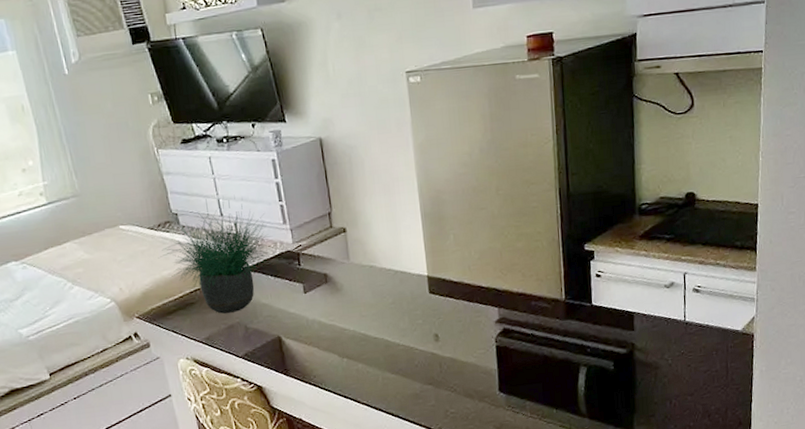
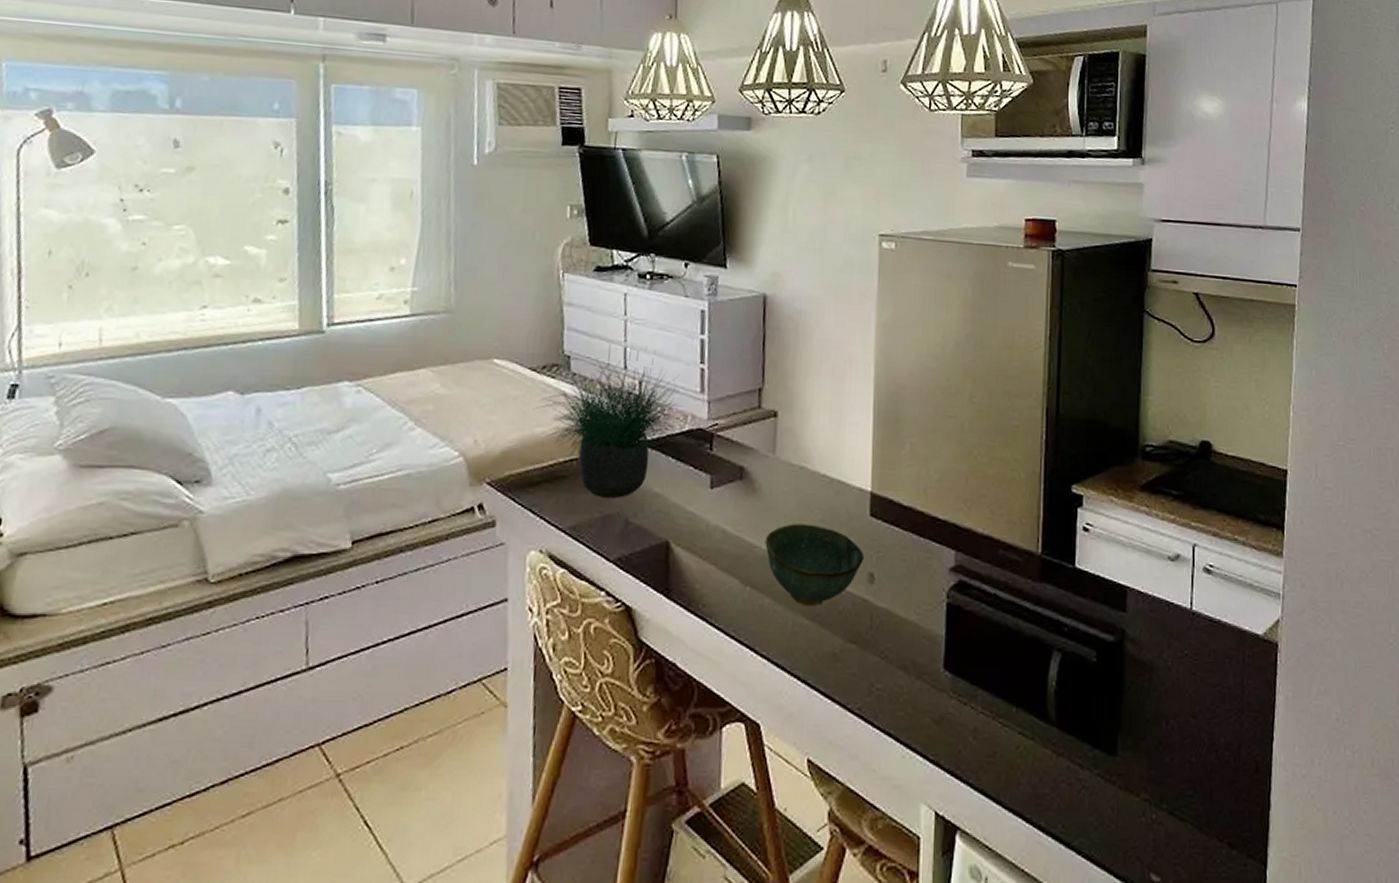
bowl: none [352,306,429,365] -> present [765,523,864,607]

